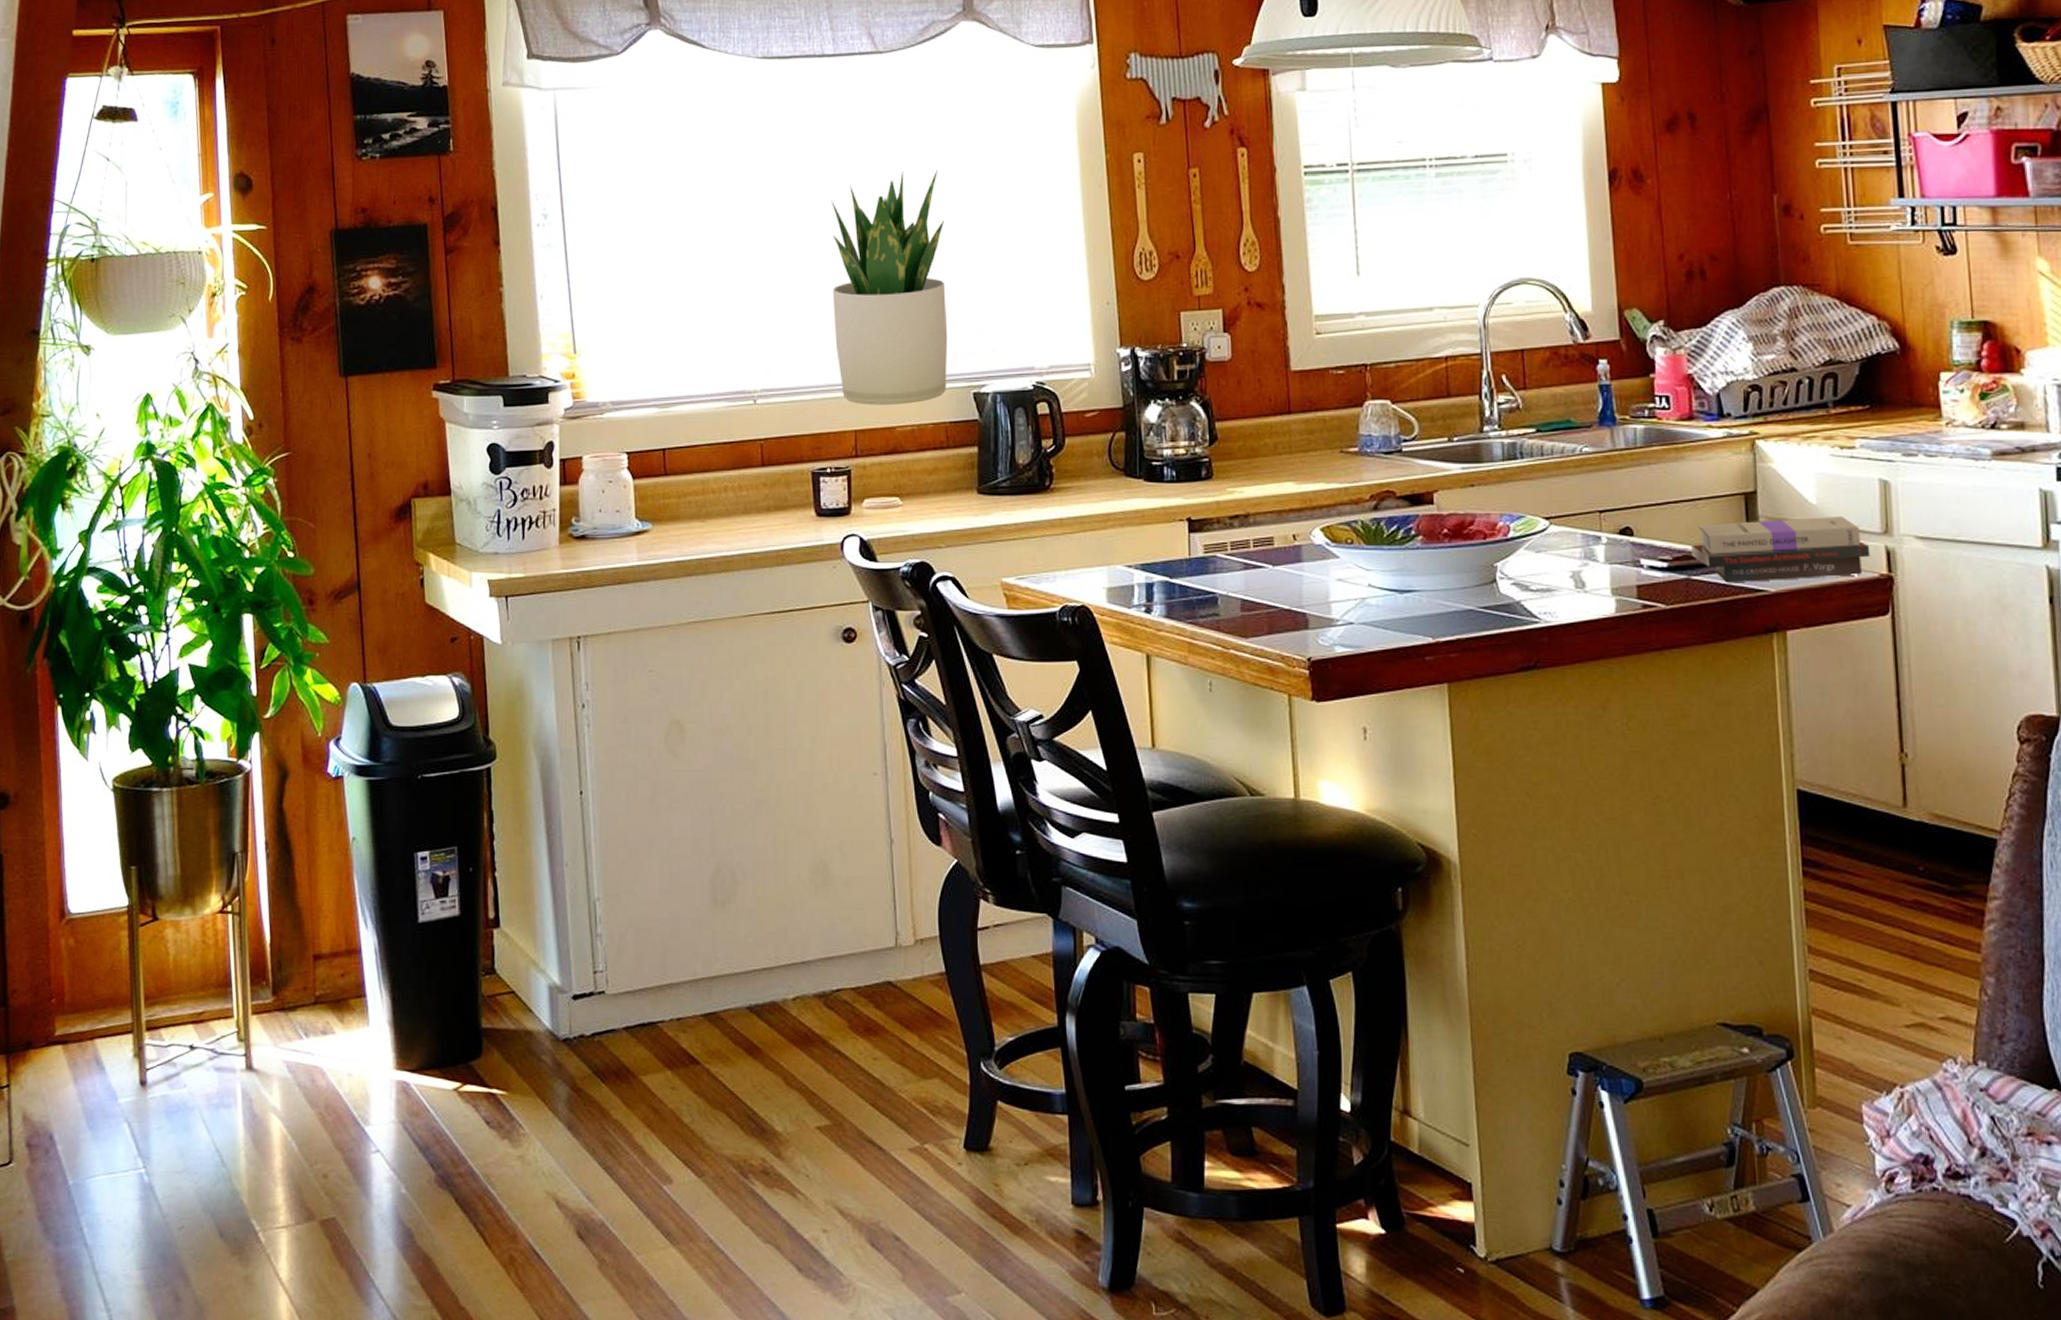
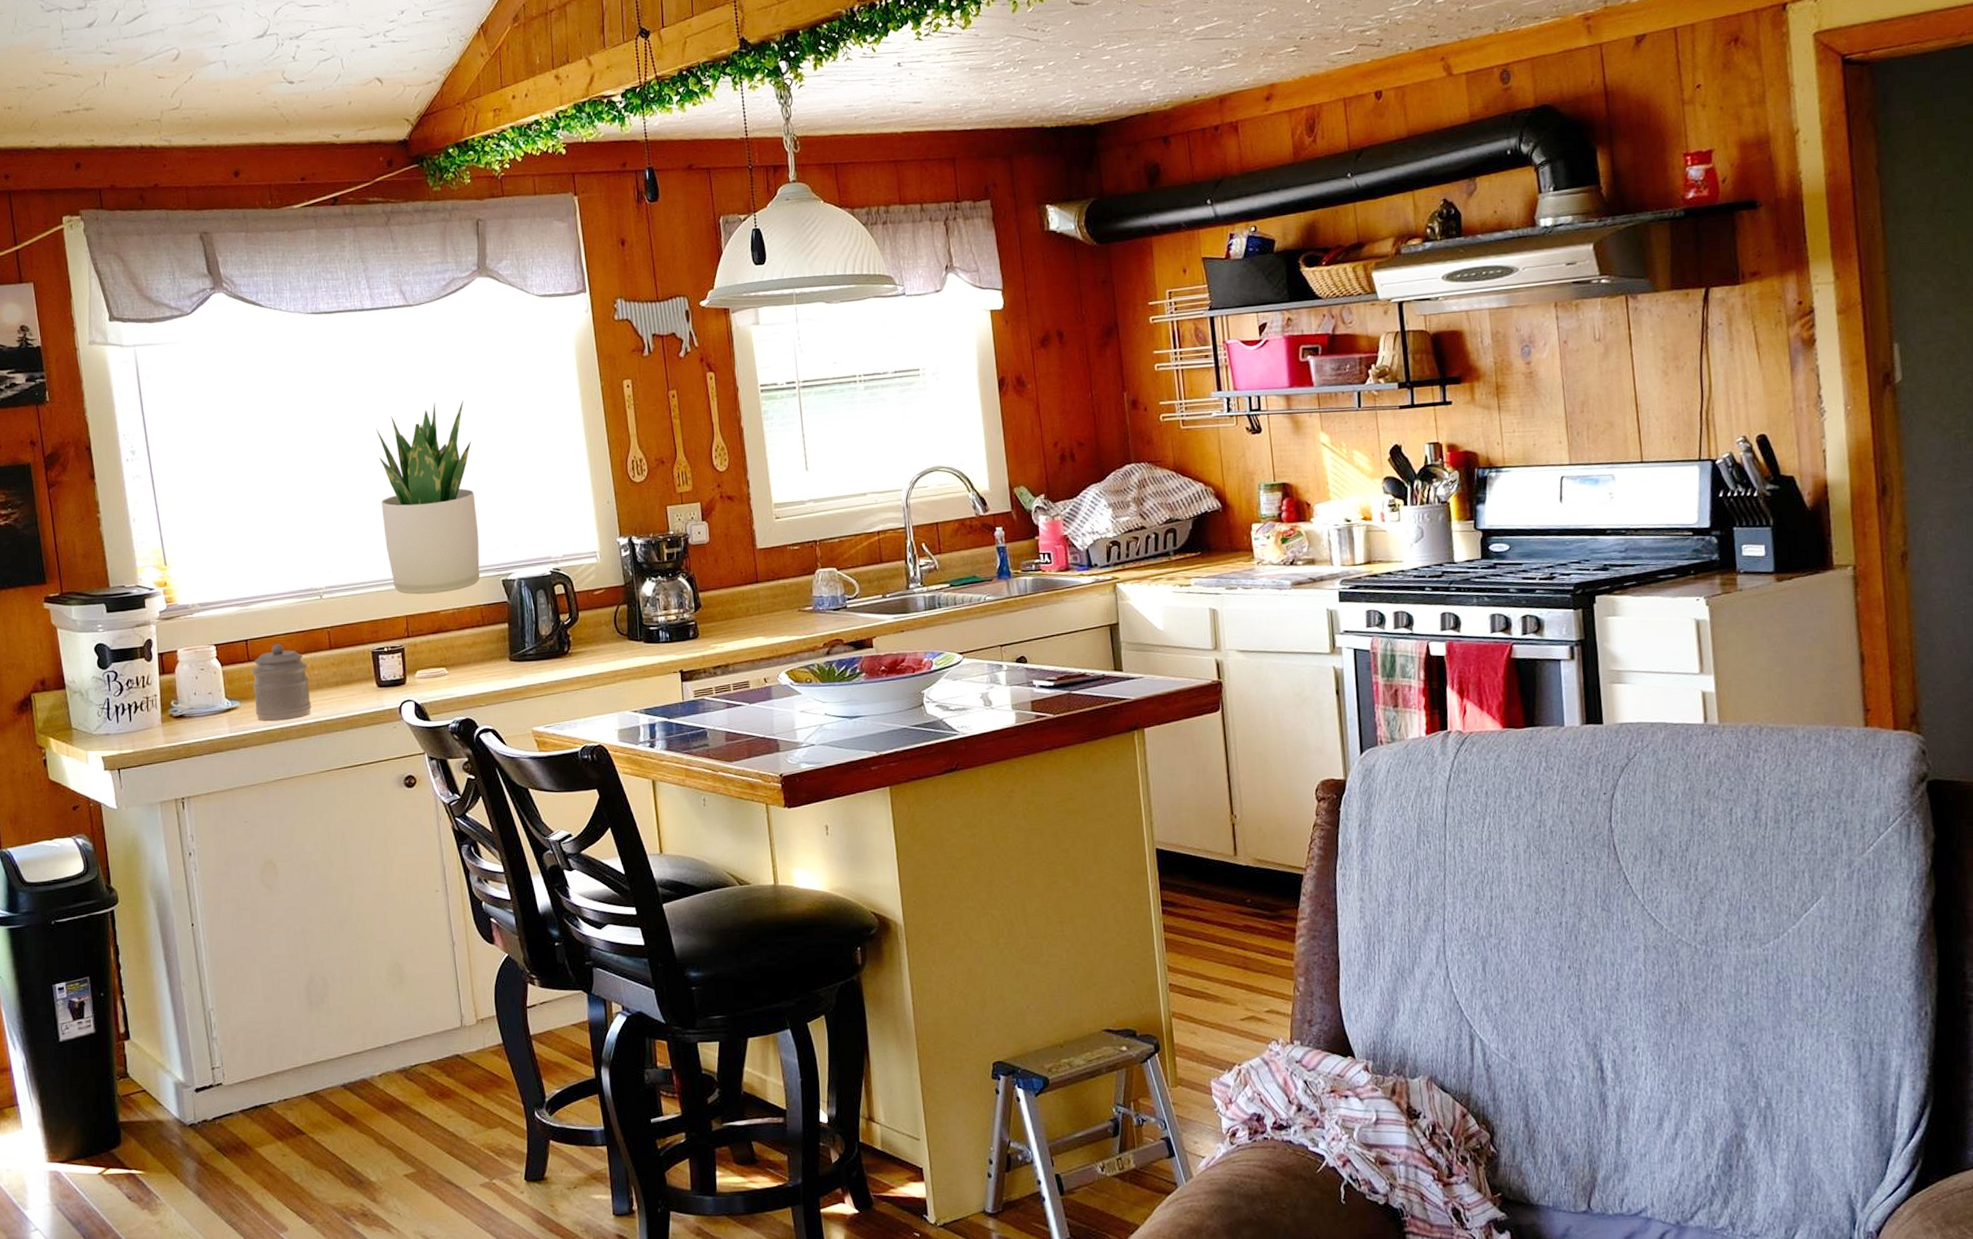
jar: none [668,456,736,550] -> present [251,644,312,722]
books: present [1691,515,1871,584] -> none [1071,638,1205,695]

